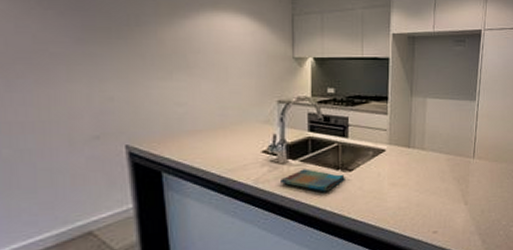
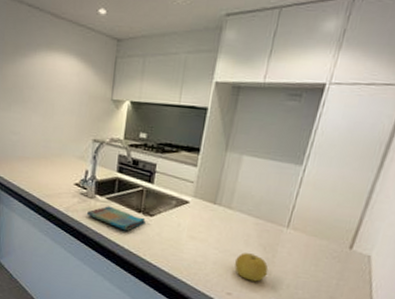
fruit: none [436,188,465,215] -> present [234,253,269,282]

